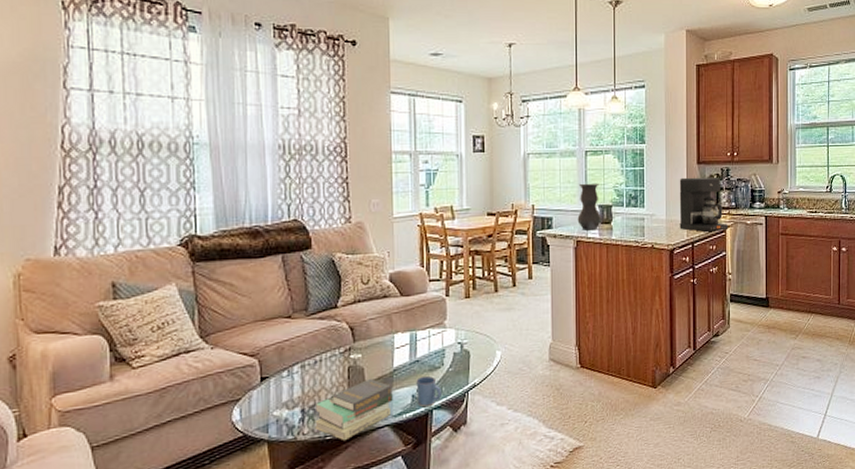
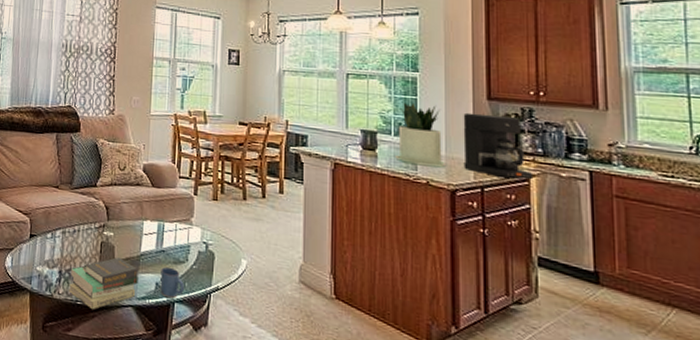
vase: present [577,183,602,231] -> none [336,105,365,155]
planter: none [627,174,667,232] -> present [395,103,447,168]

